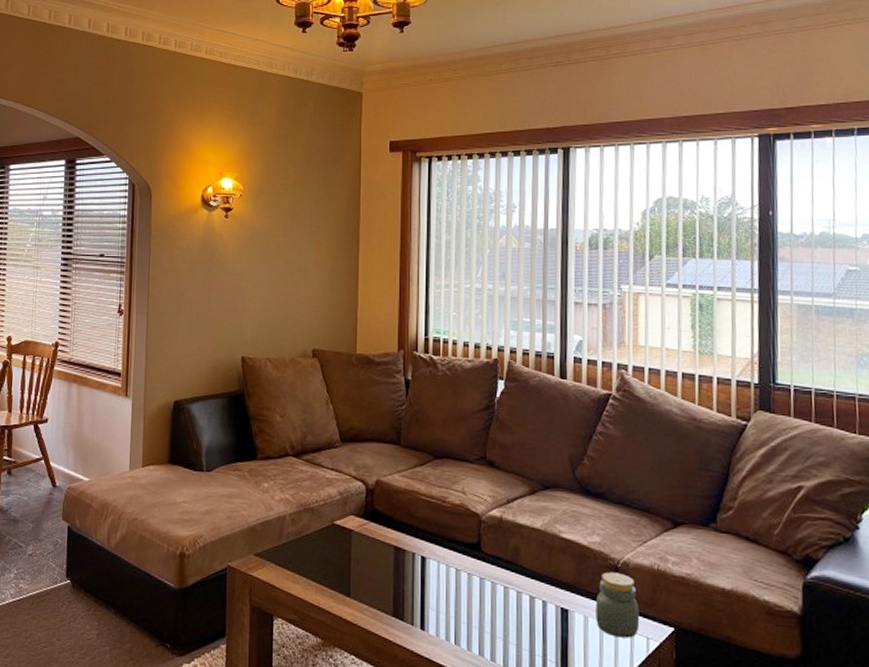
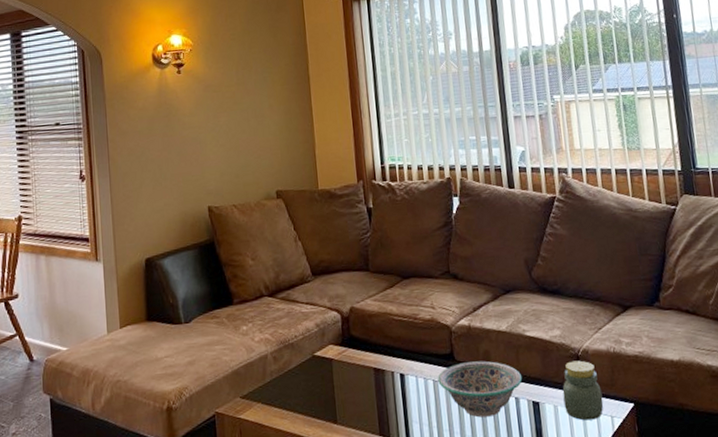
decorative bowl: none [461,555,553,616] -> present [437,360,523,418]

